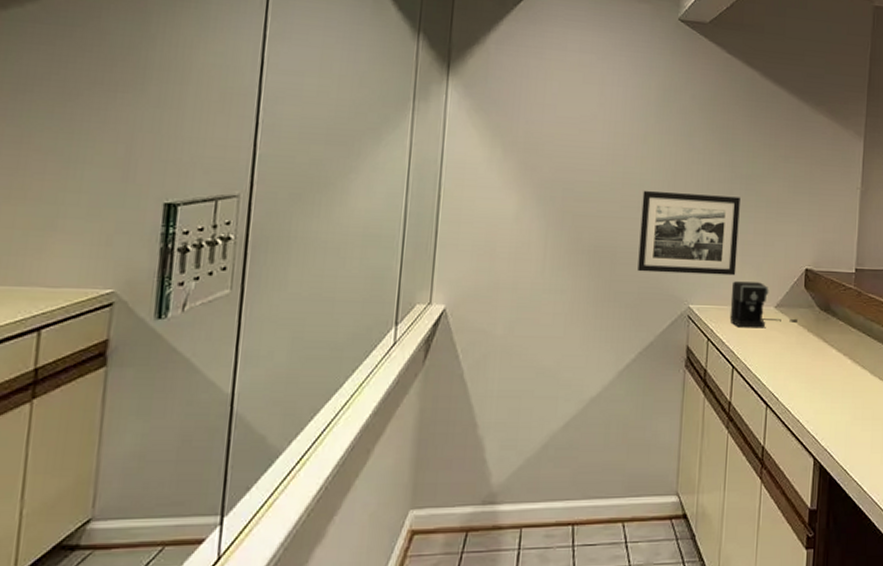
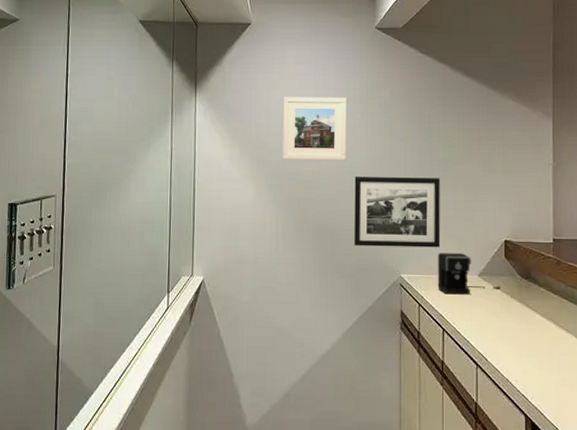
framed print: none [557,91,639,172] -> present [283,97,346,161]

